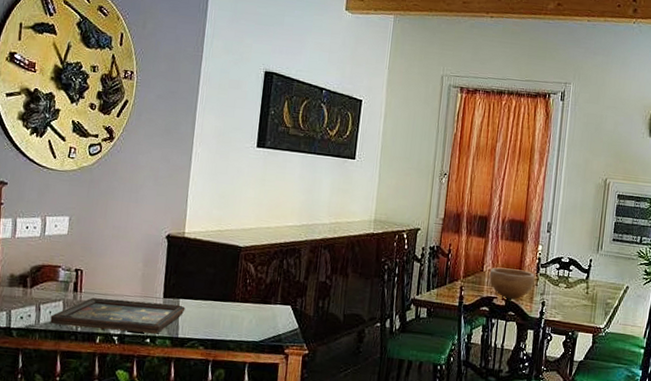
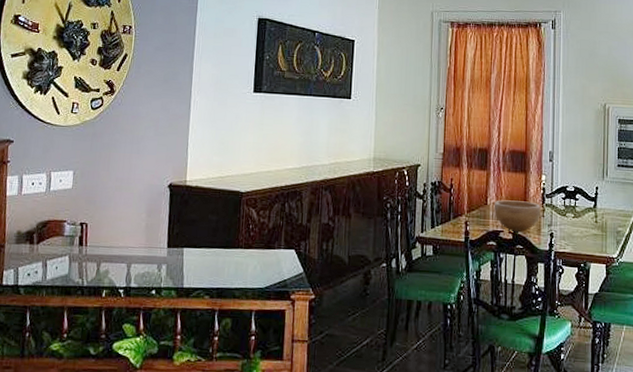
decorative tray: present [50,297,186,334] -> none [56,251,190,285]

